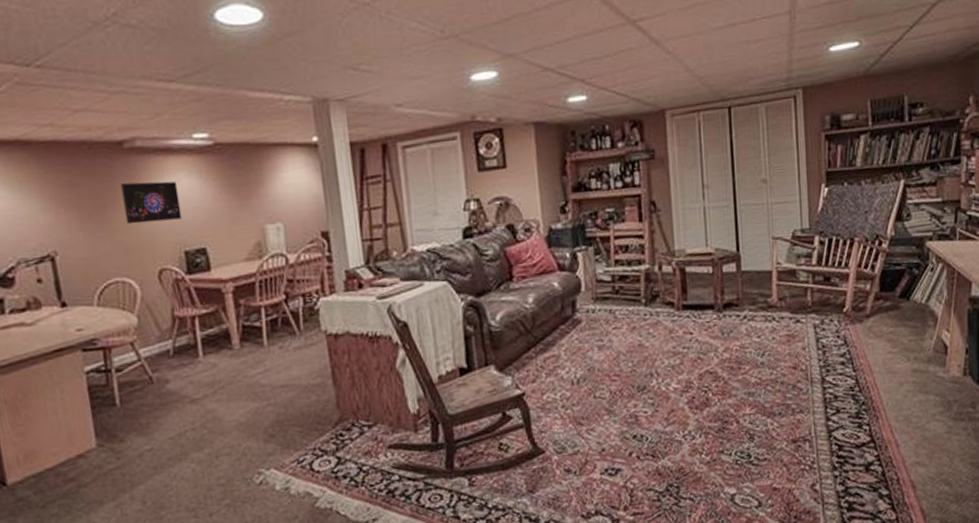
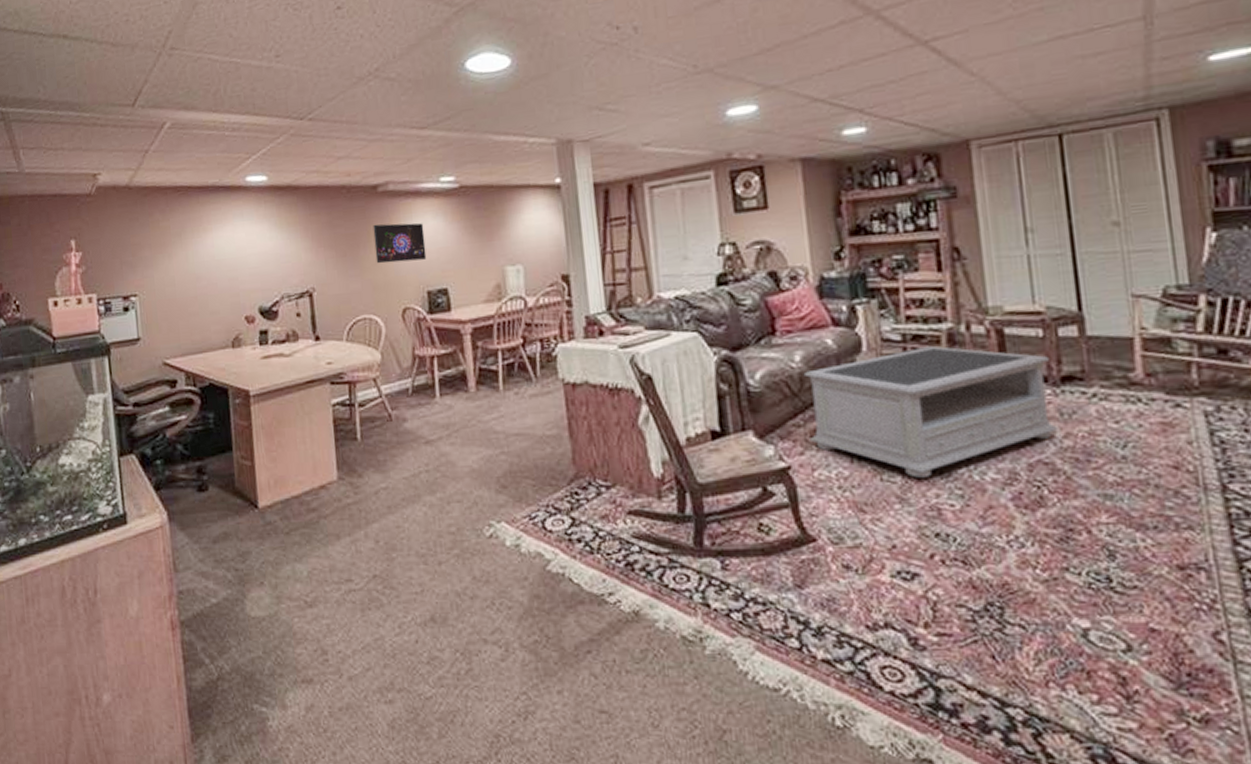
coffee table: none [535,284,720,393] -> present [803,345,1058,478]

